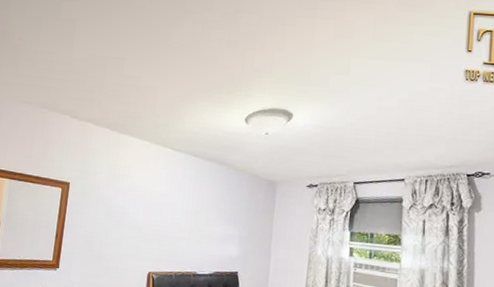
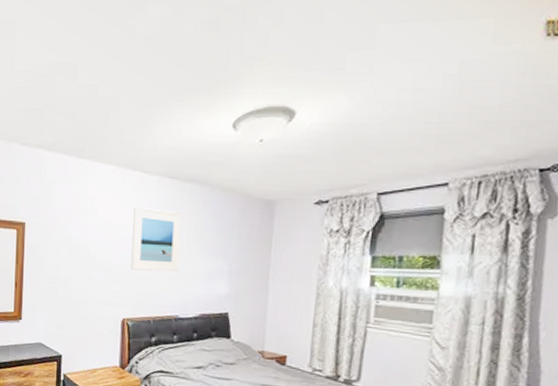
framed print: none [158,176,203,234] -> present [131,206,182,272]

